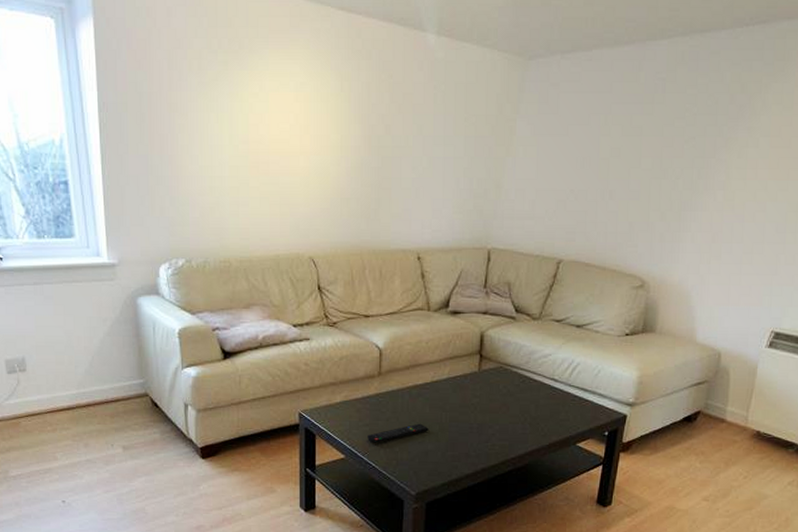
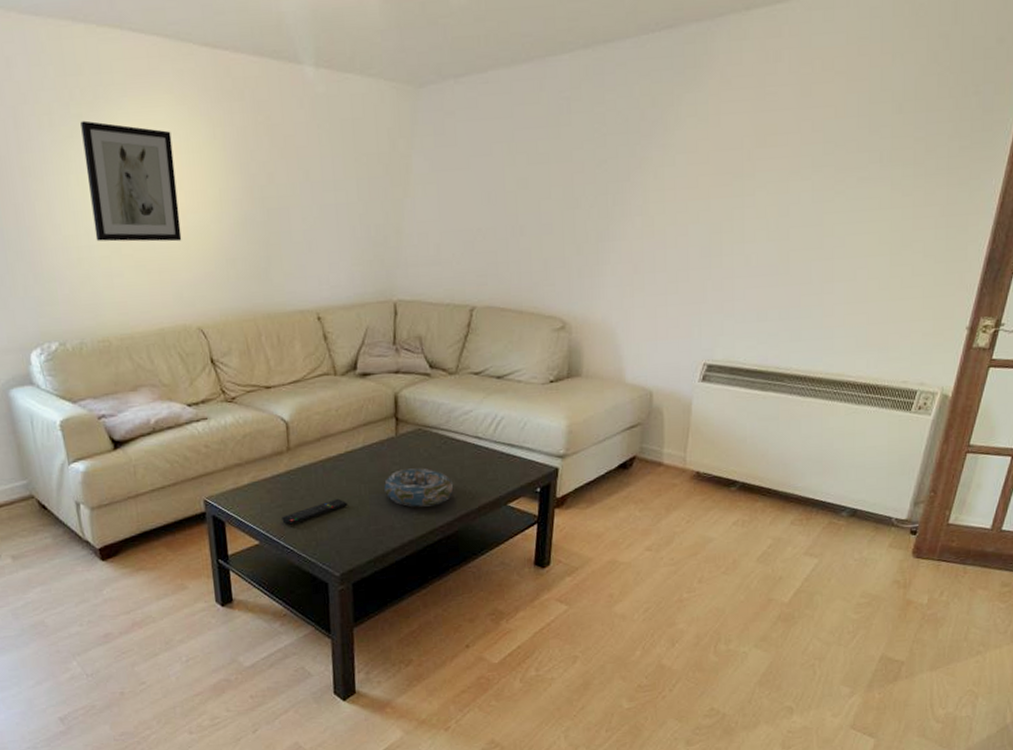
wall art: none [226,67,304,179] -> present [80,120,182,242]
decorative bowl: none [464,402,528,439] -> present [384,468,454,507]

